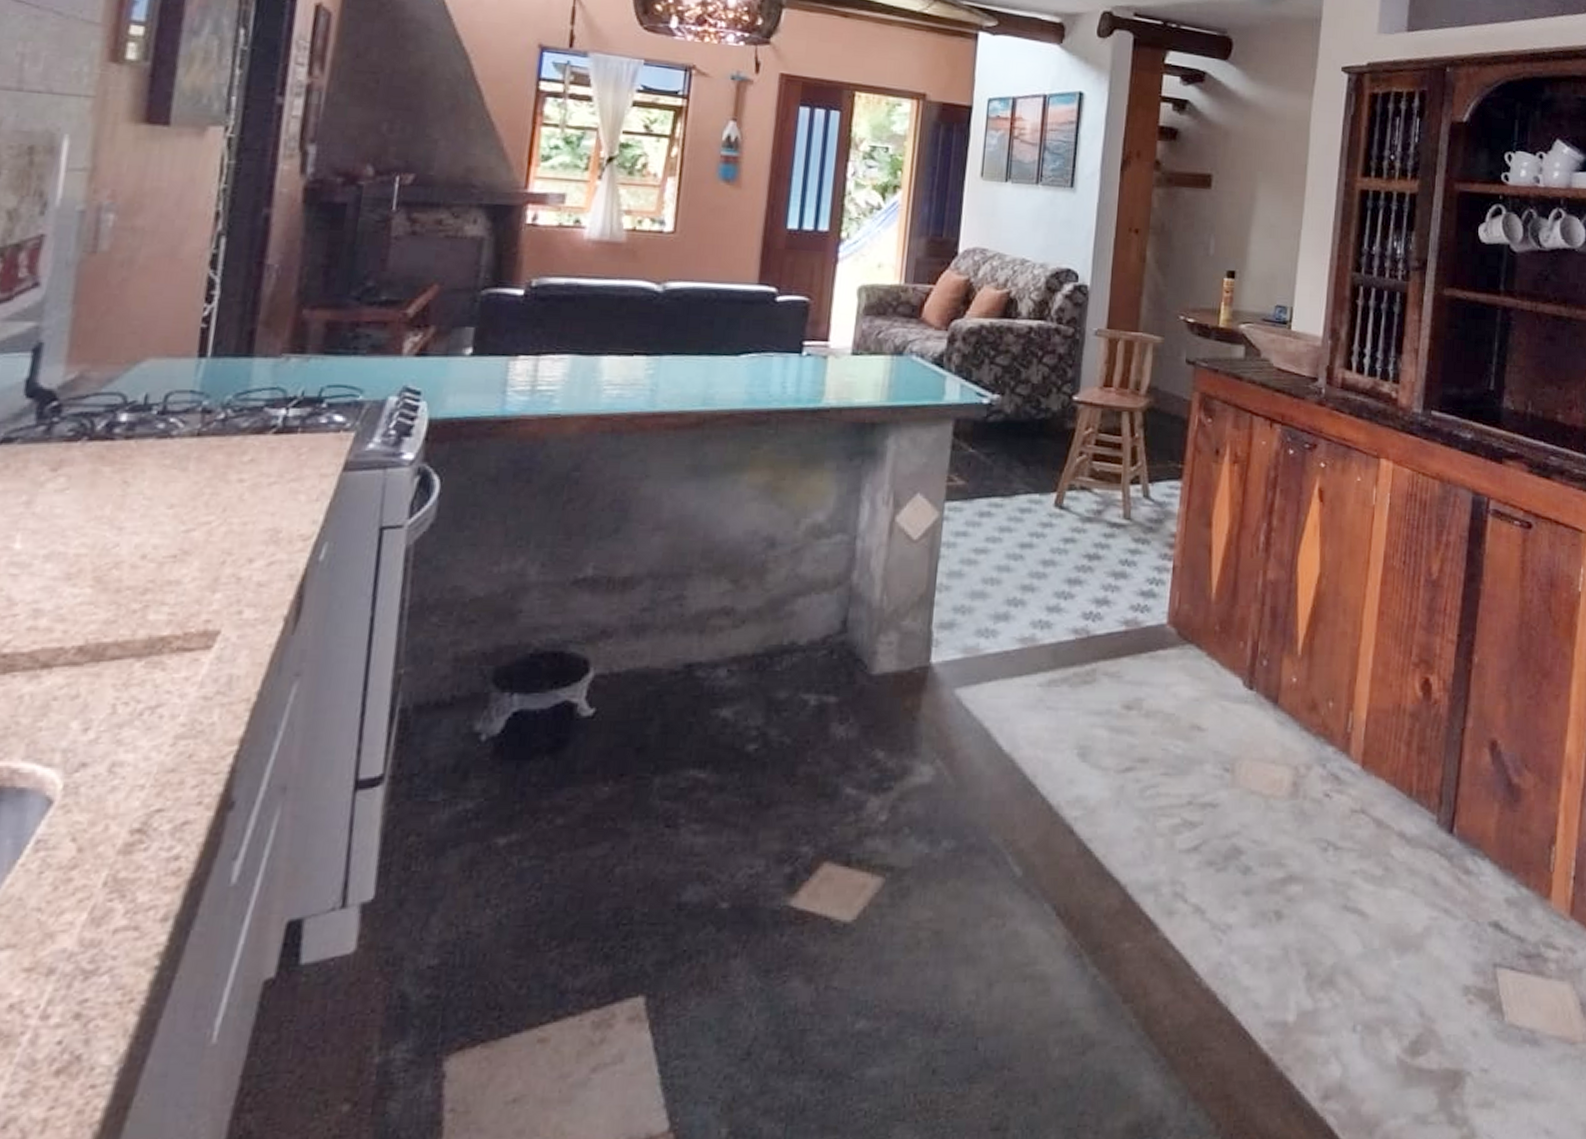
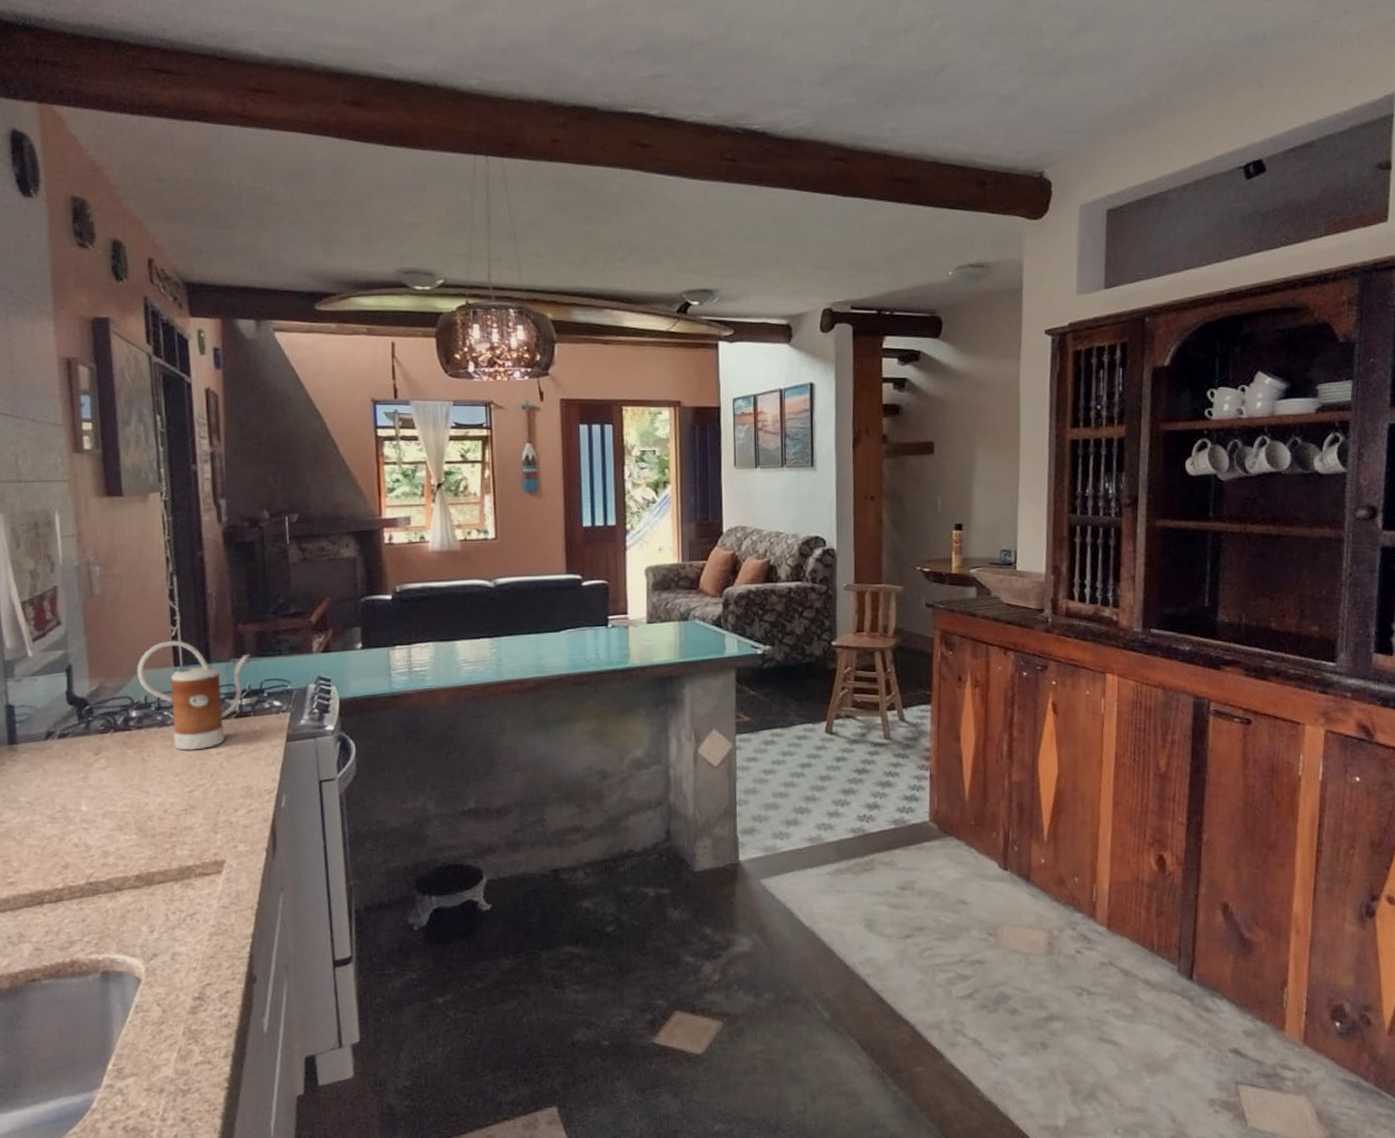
kettle: none [140,321,312,474] -> present [136,640,250,751]

